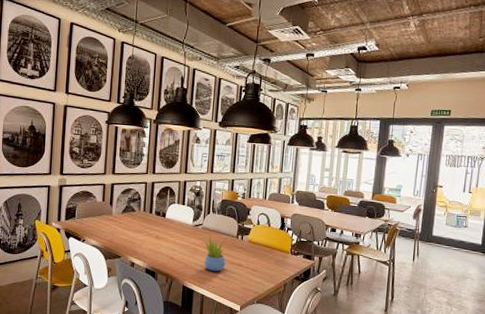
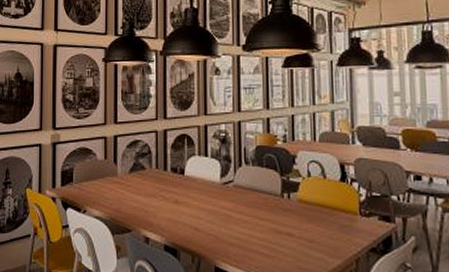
succulent plant: present [203,236,226,272] -> none [236,196,270,246]

